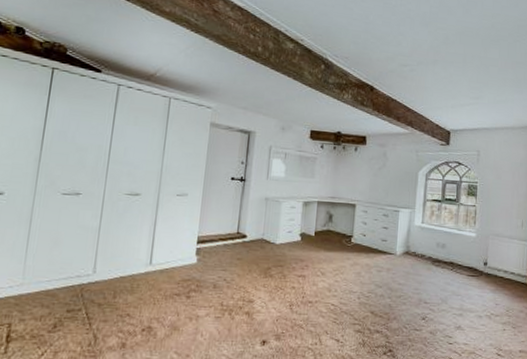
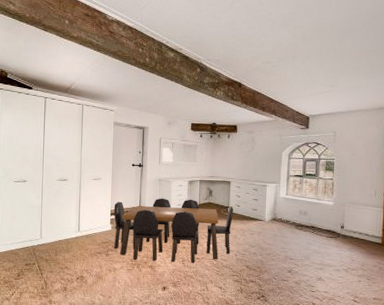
dining table: none [199,222,358,308] -> present [113,198,233,263]

